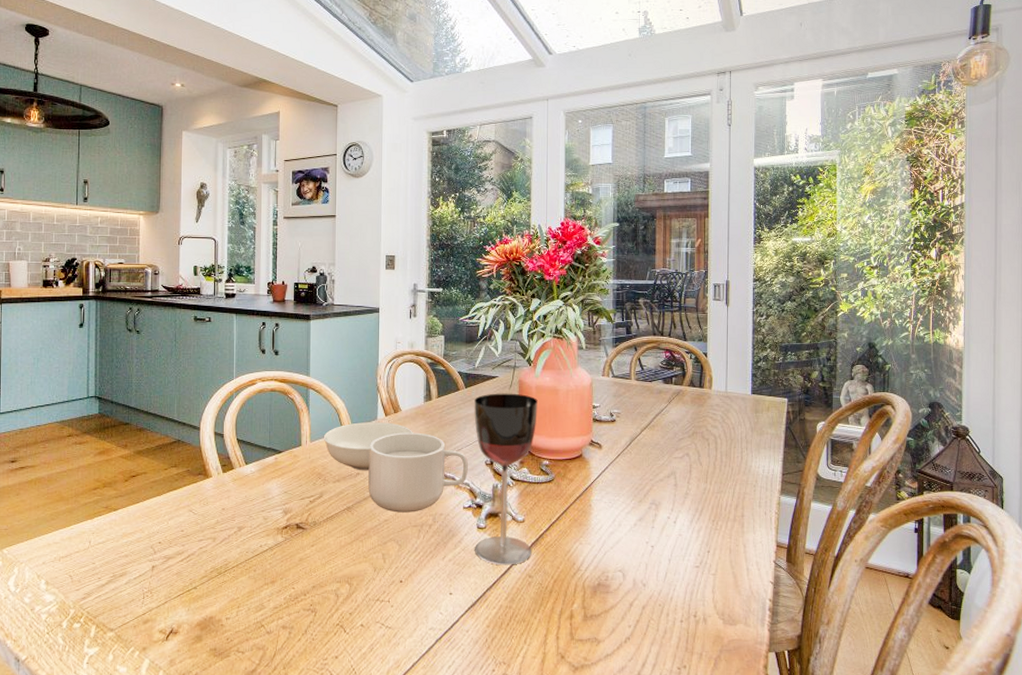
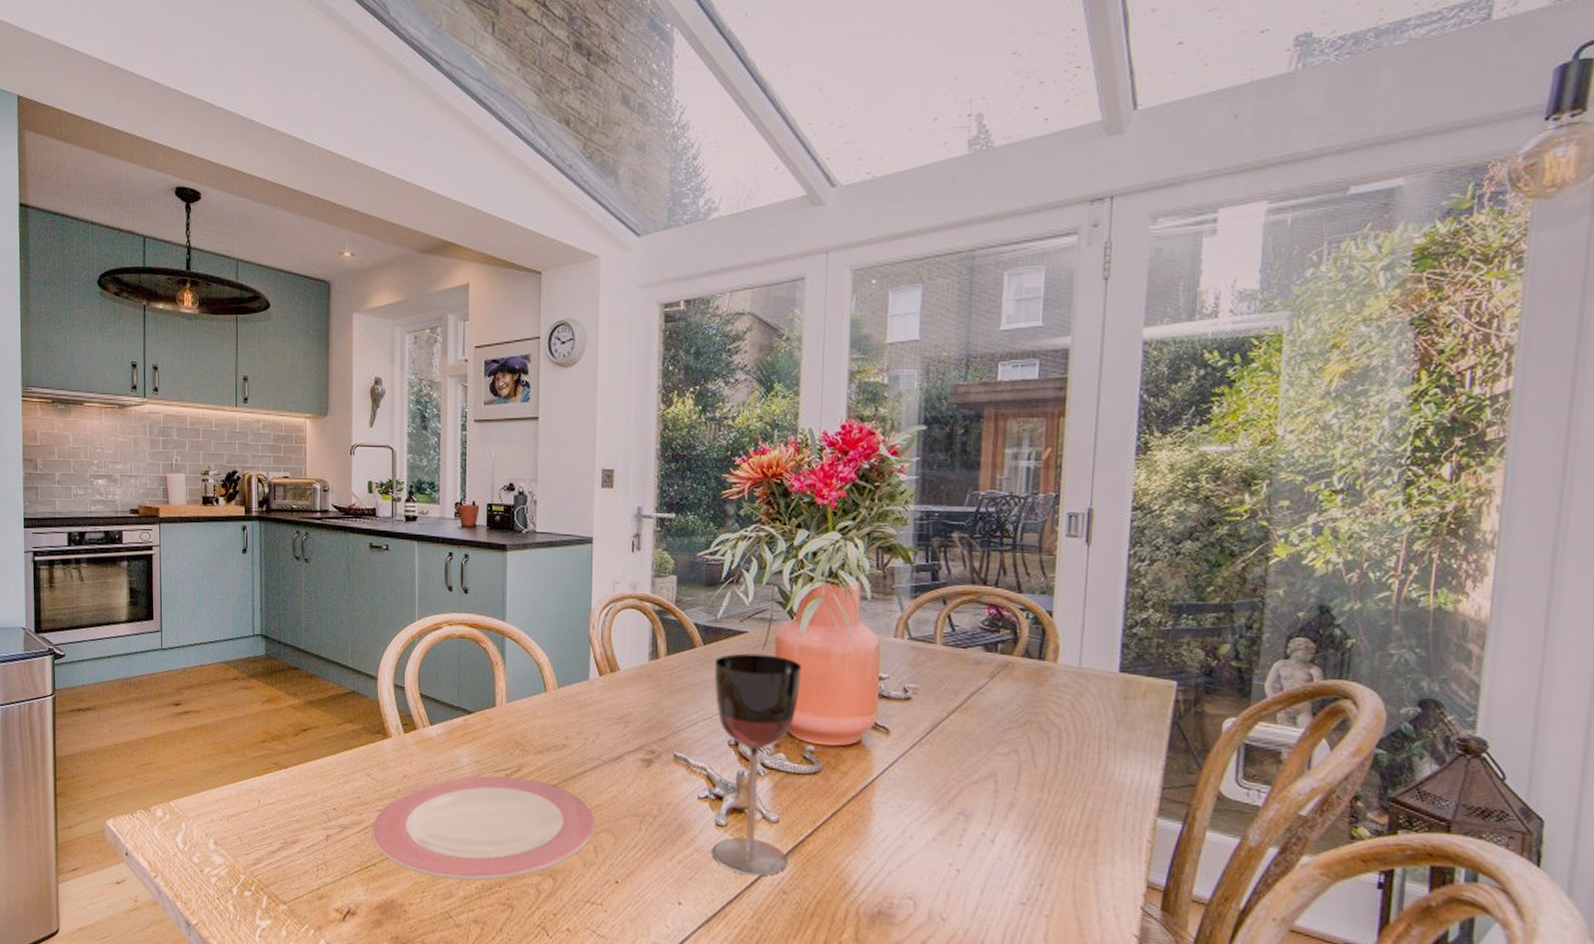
plate: none [193,503,383,594] -> present [371,776,594,881]
bowl: present [323,422,413,471] -> none [522,682,634,743]
cup: present [368,432,468,513] -> none [577,697,705,799]

